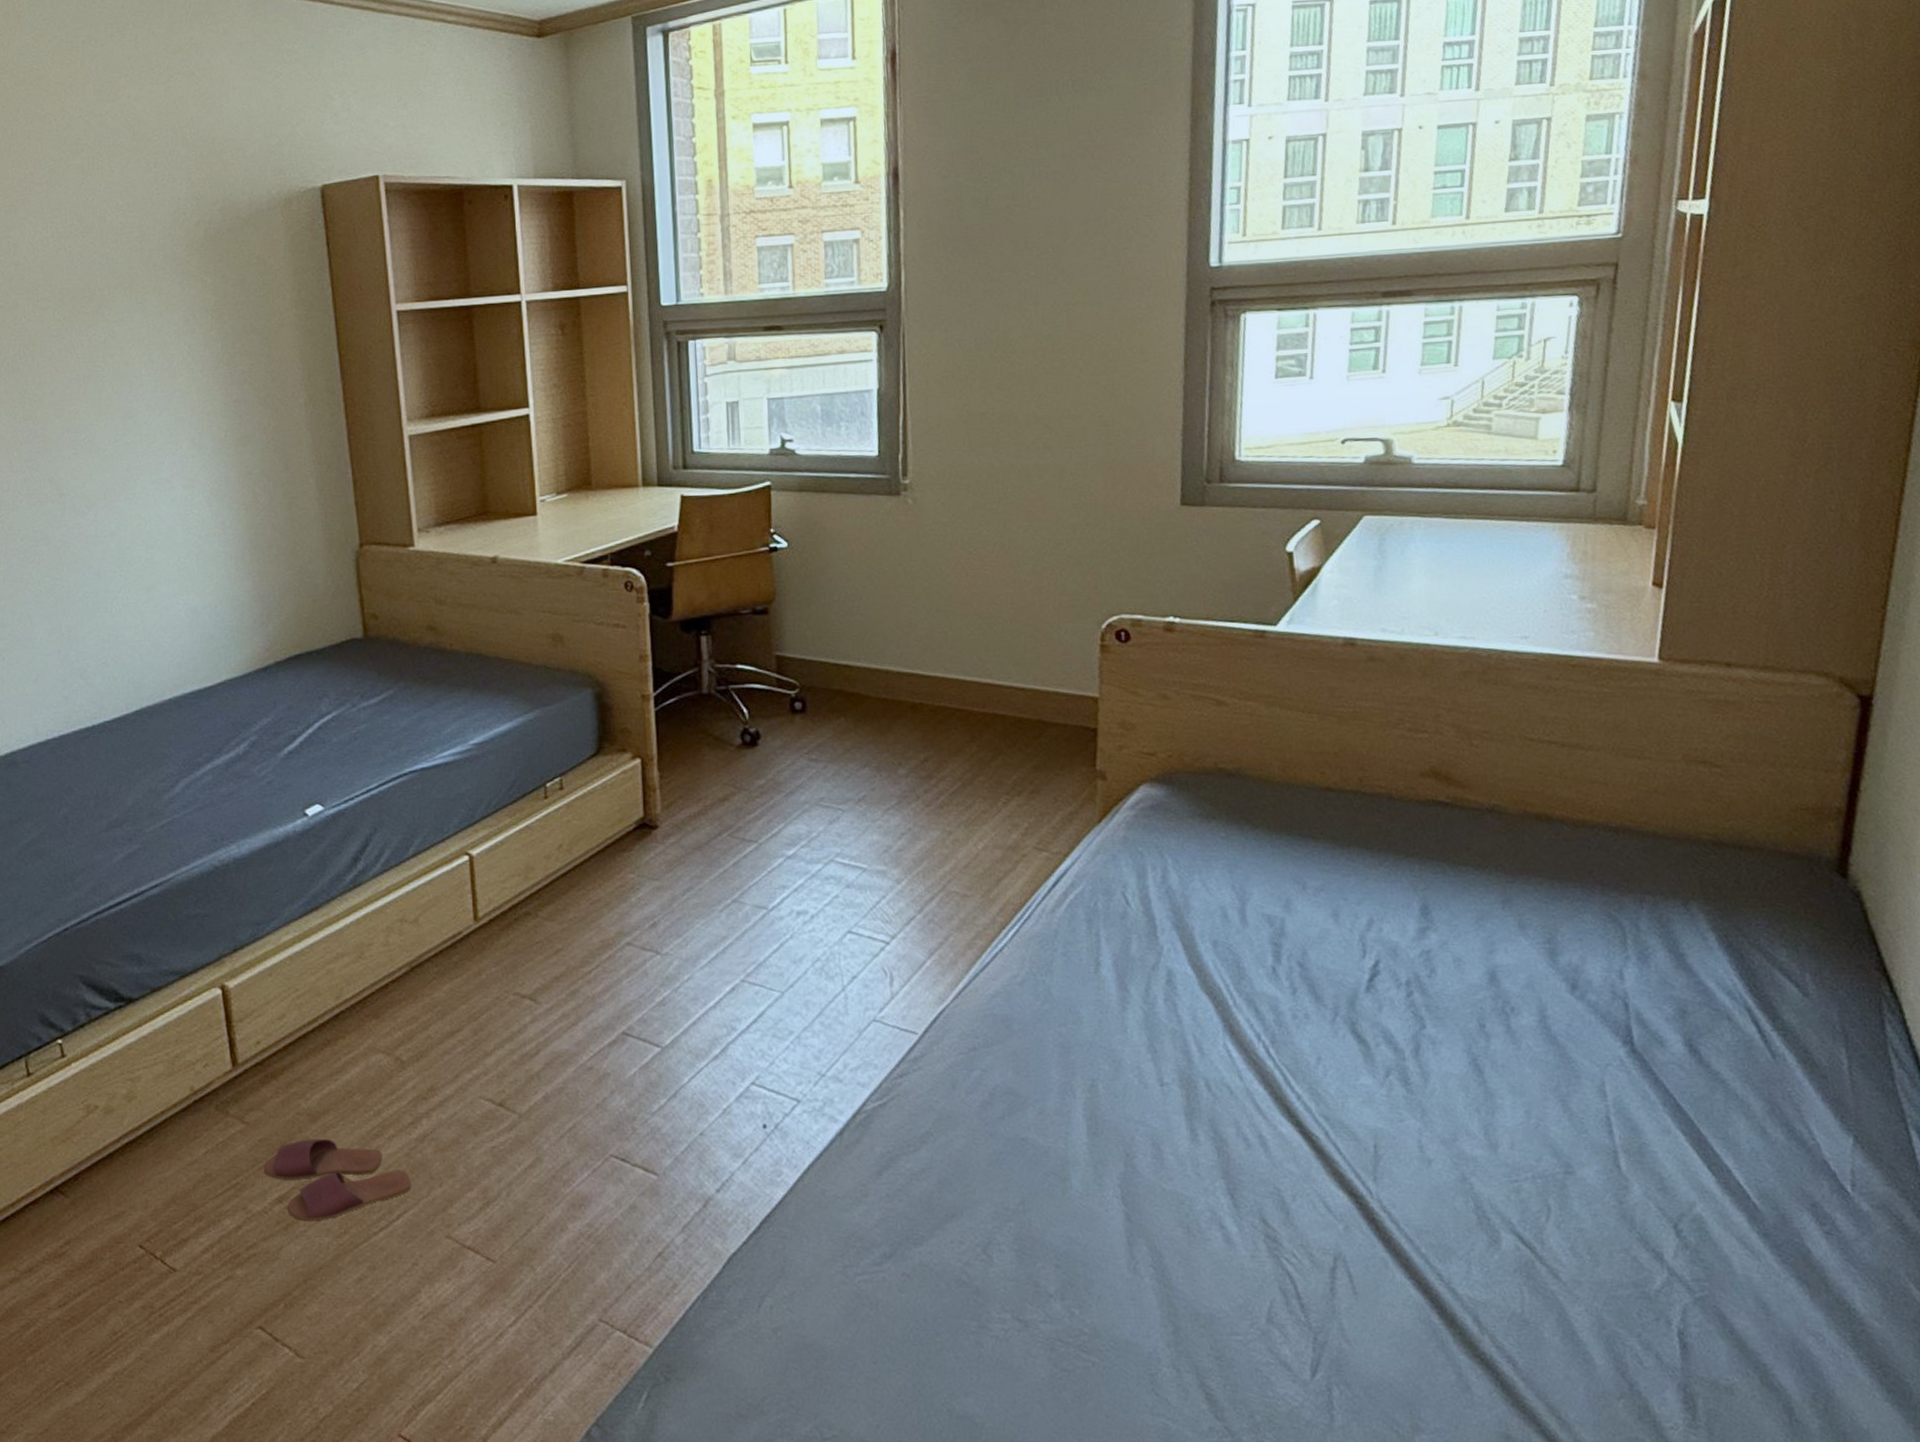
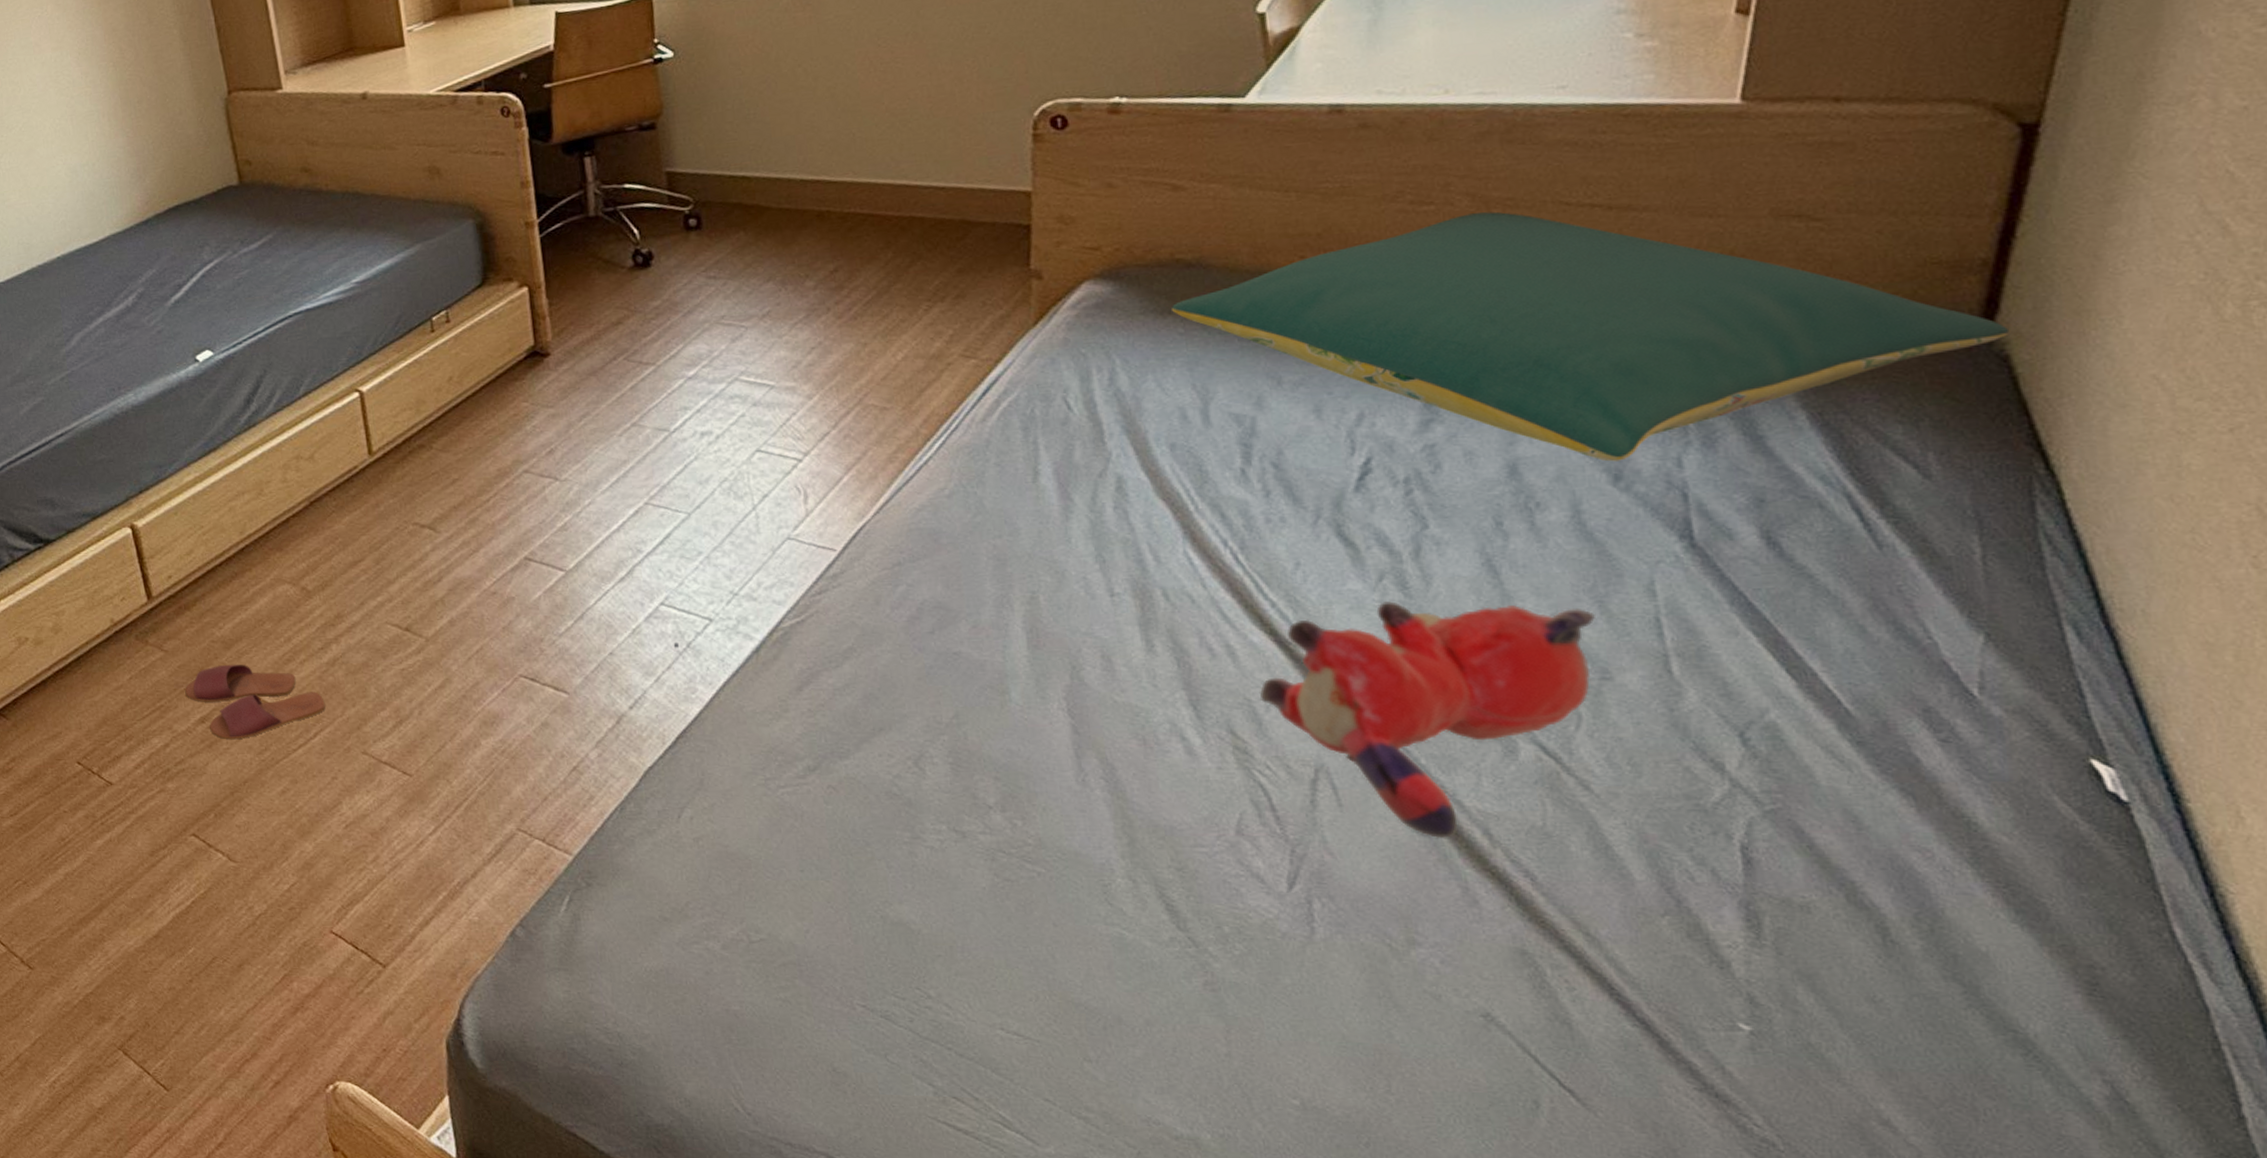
pillow: none [1214,742,1859,972] -> present [1170,211,2009,462]
stuffed animal: none [1286,1096,1559,1325] -> present [1259,601,1595,838]

